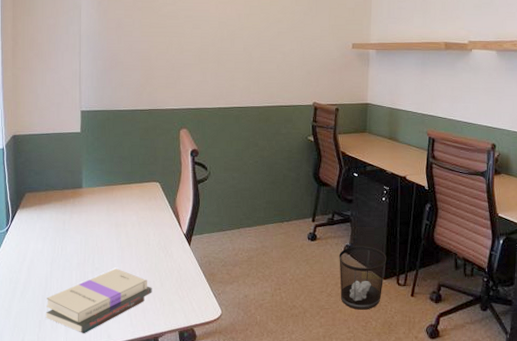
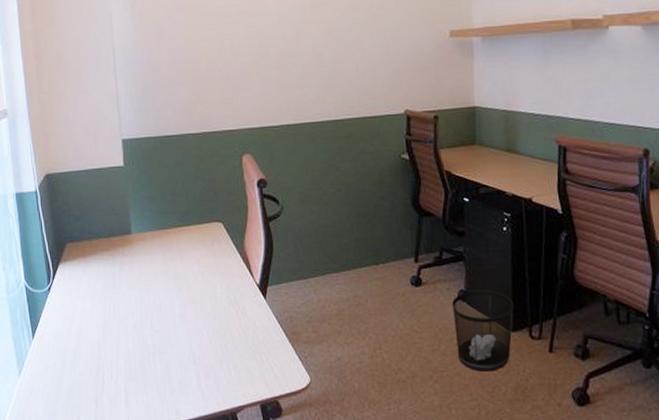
books: present [45,269,152,333] -> none [101,330,225,410]

